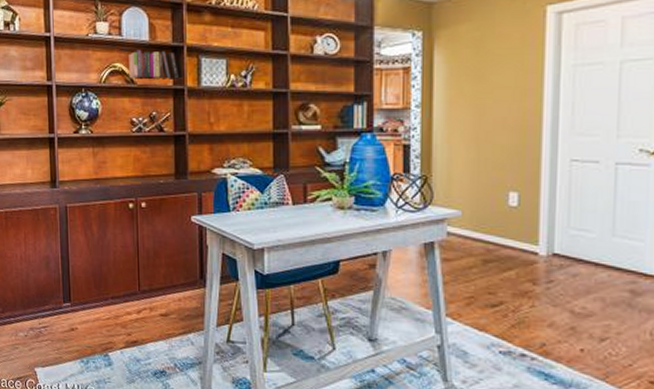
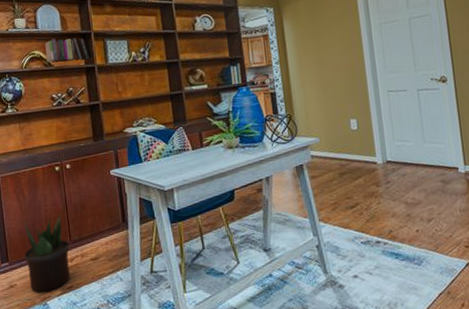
planter: none [88,259,137,342] -> present [23,214,70,292]

